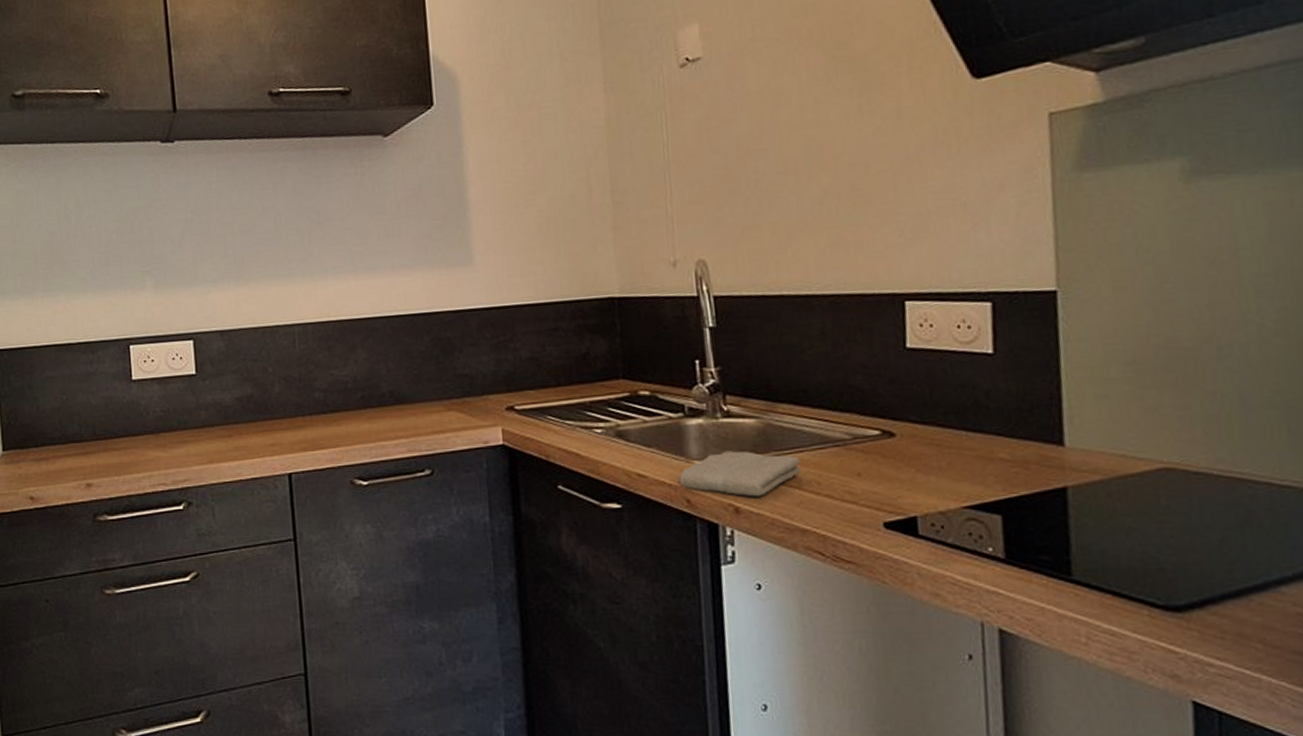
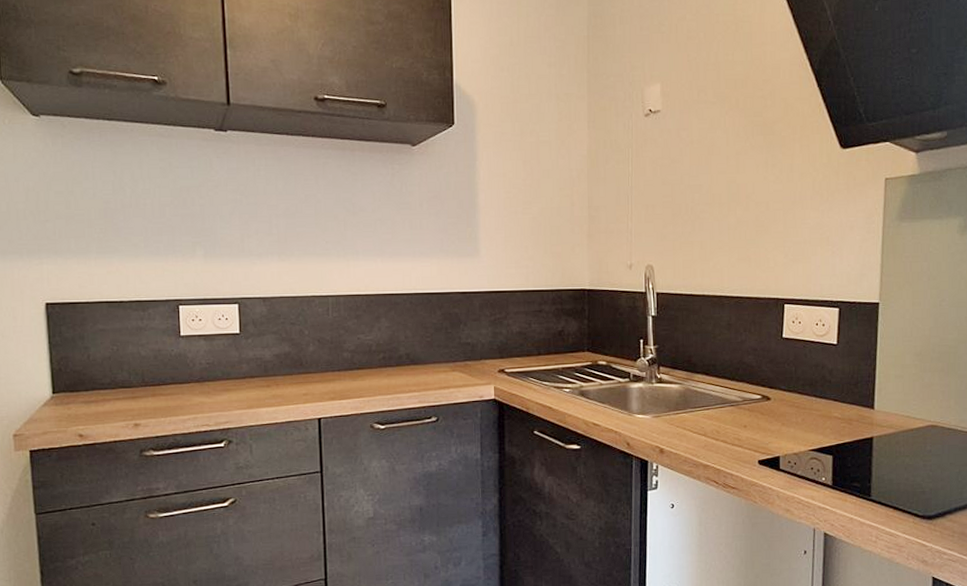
washcloth: present [679,451,801,497] -> none [623,407,707,442]

